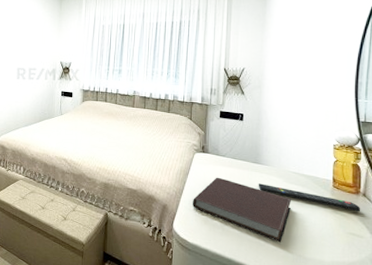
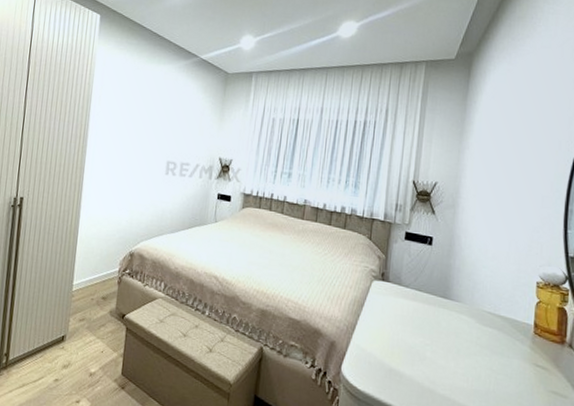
notebook: present [193,177,292,243] -> none [366,311,485,398]
remote control: present [258,183,361,212] -> none [445,323,566,367]

